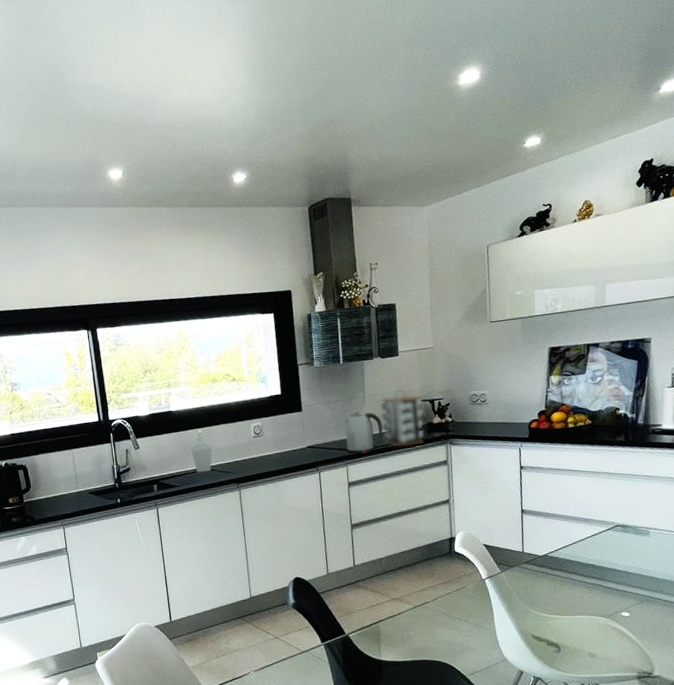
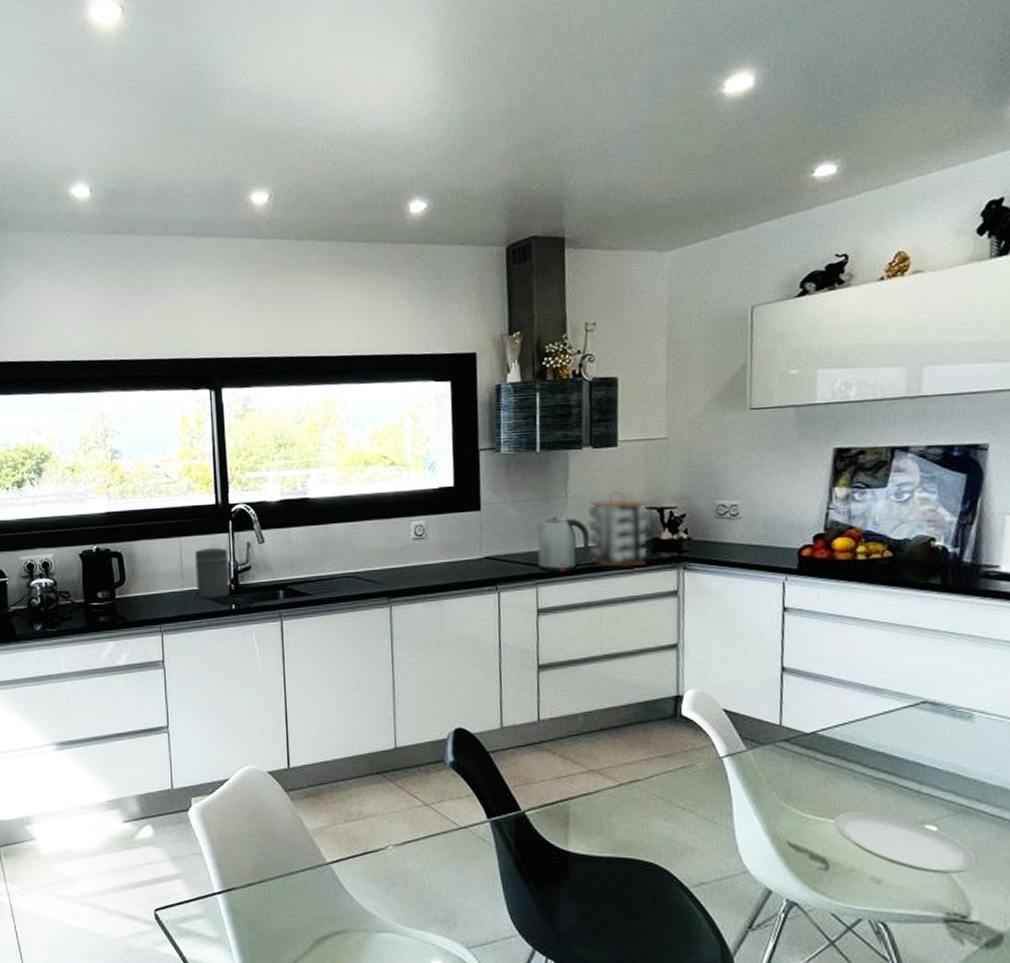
cylinder: none [85,455,116,496] -> present [194,548,230,599]
soap bottle: present [190,429,212,473] -> none [330,524,358,579]
plate: none [562,607,656,646] -> present [834,811,977,874]

